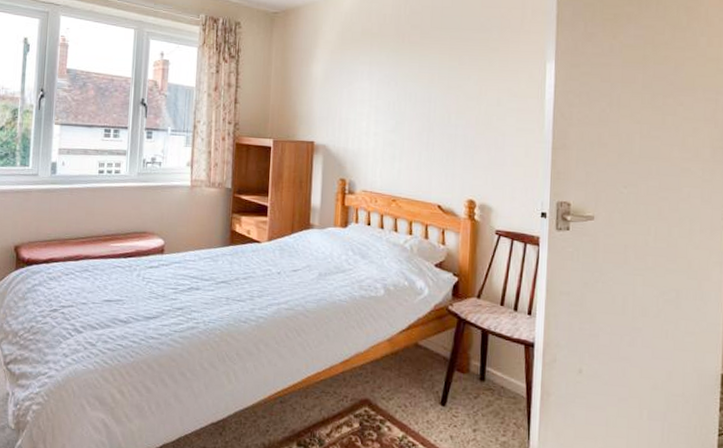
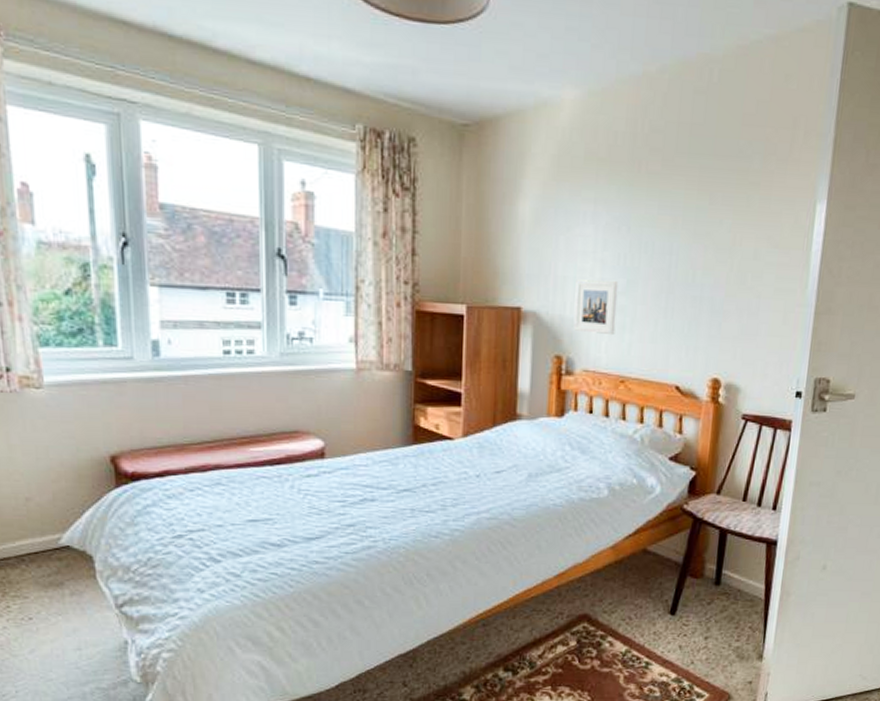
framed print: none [354,121,389,164] -> present [573,280,619,336]

